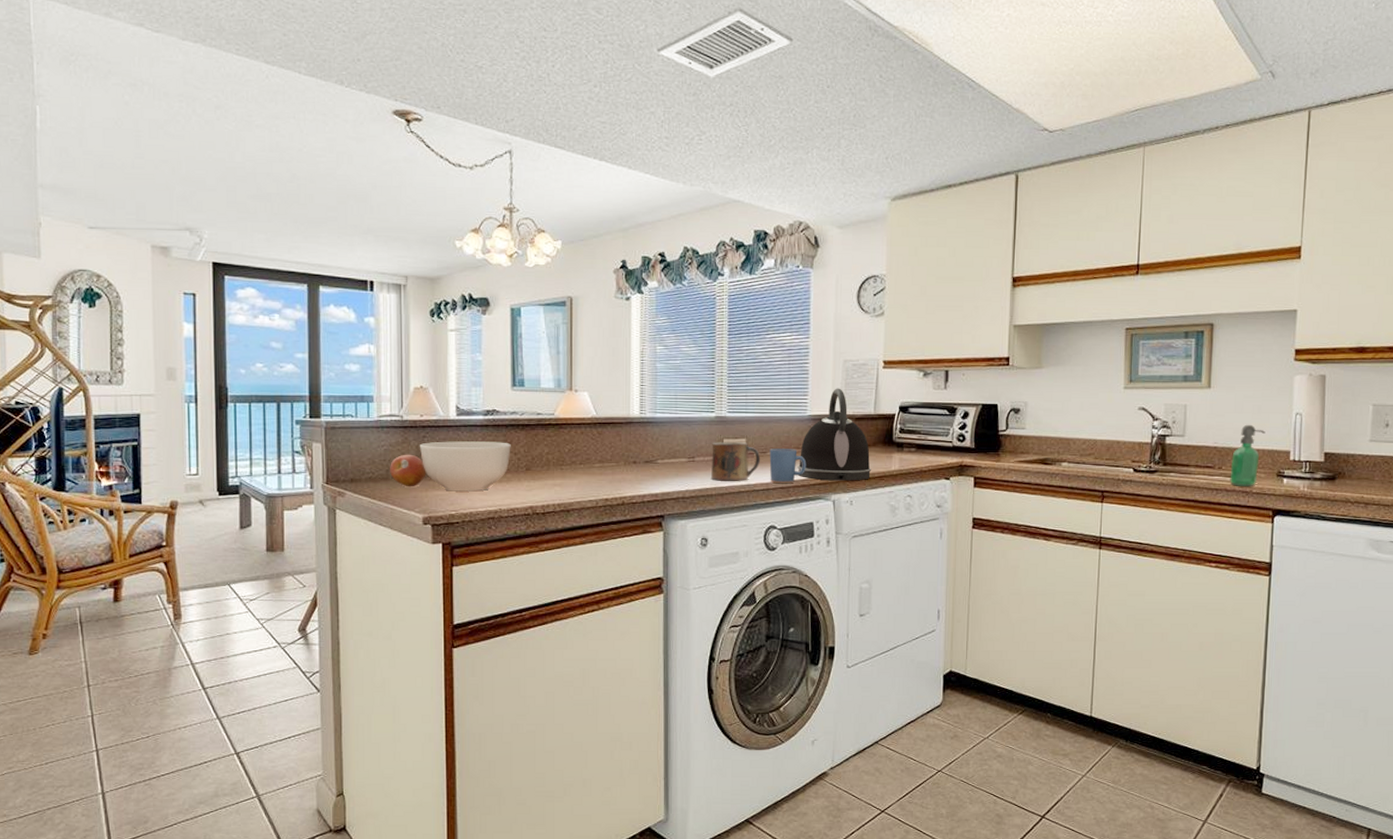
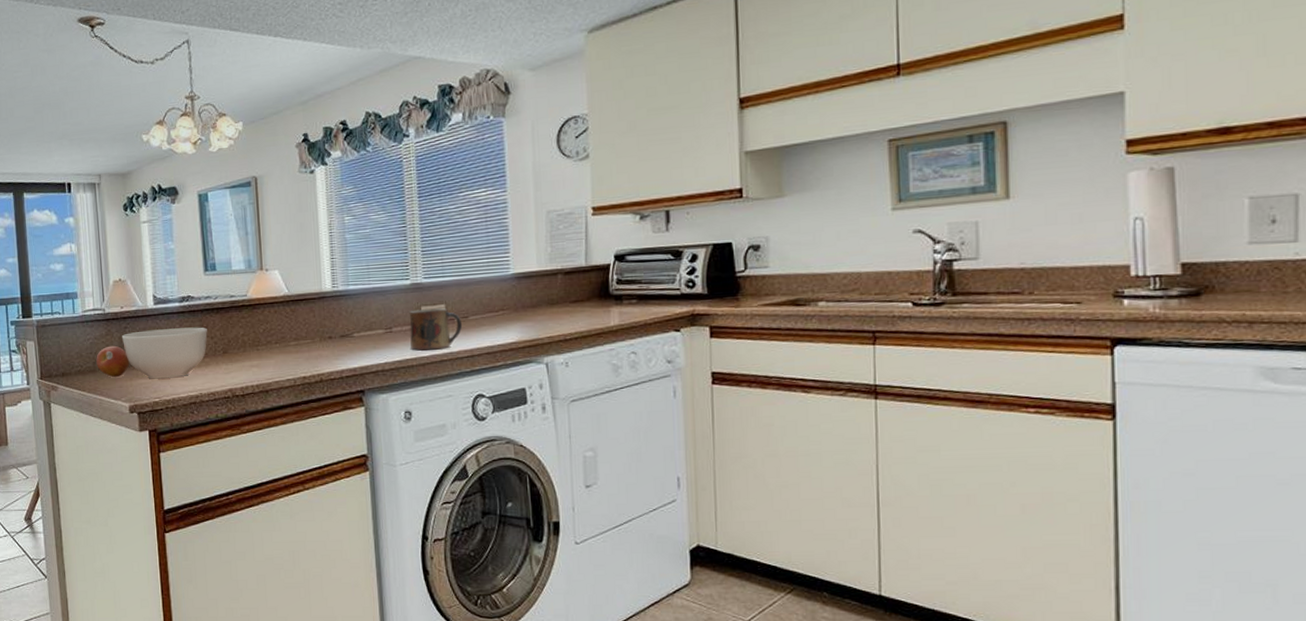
mug: present [769,448,807,484] -> none [471,311,514,349]
kettle: present [797,388,872,481] -> none [503,241,588,342]
soap dispenser: present [1230,424,1266,487] -> none [1046,237,1092,314]

